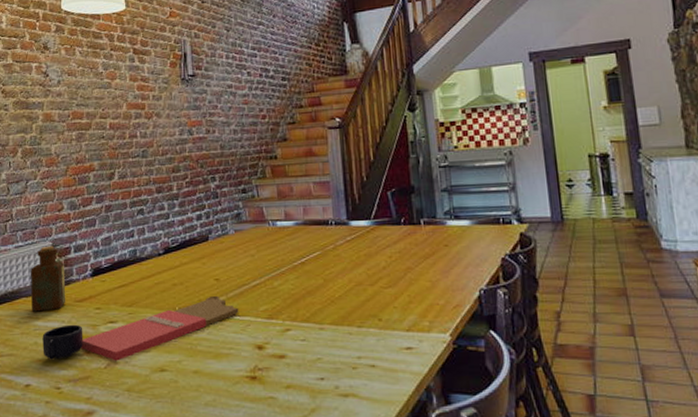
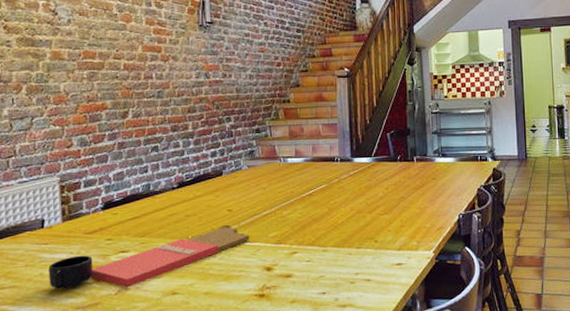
bottle: present [31,245,66,312] -> none [36,180,75,245]

